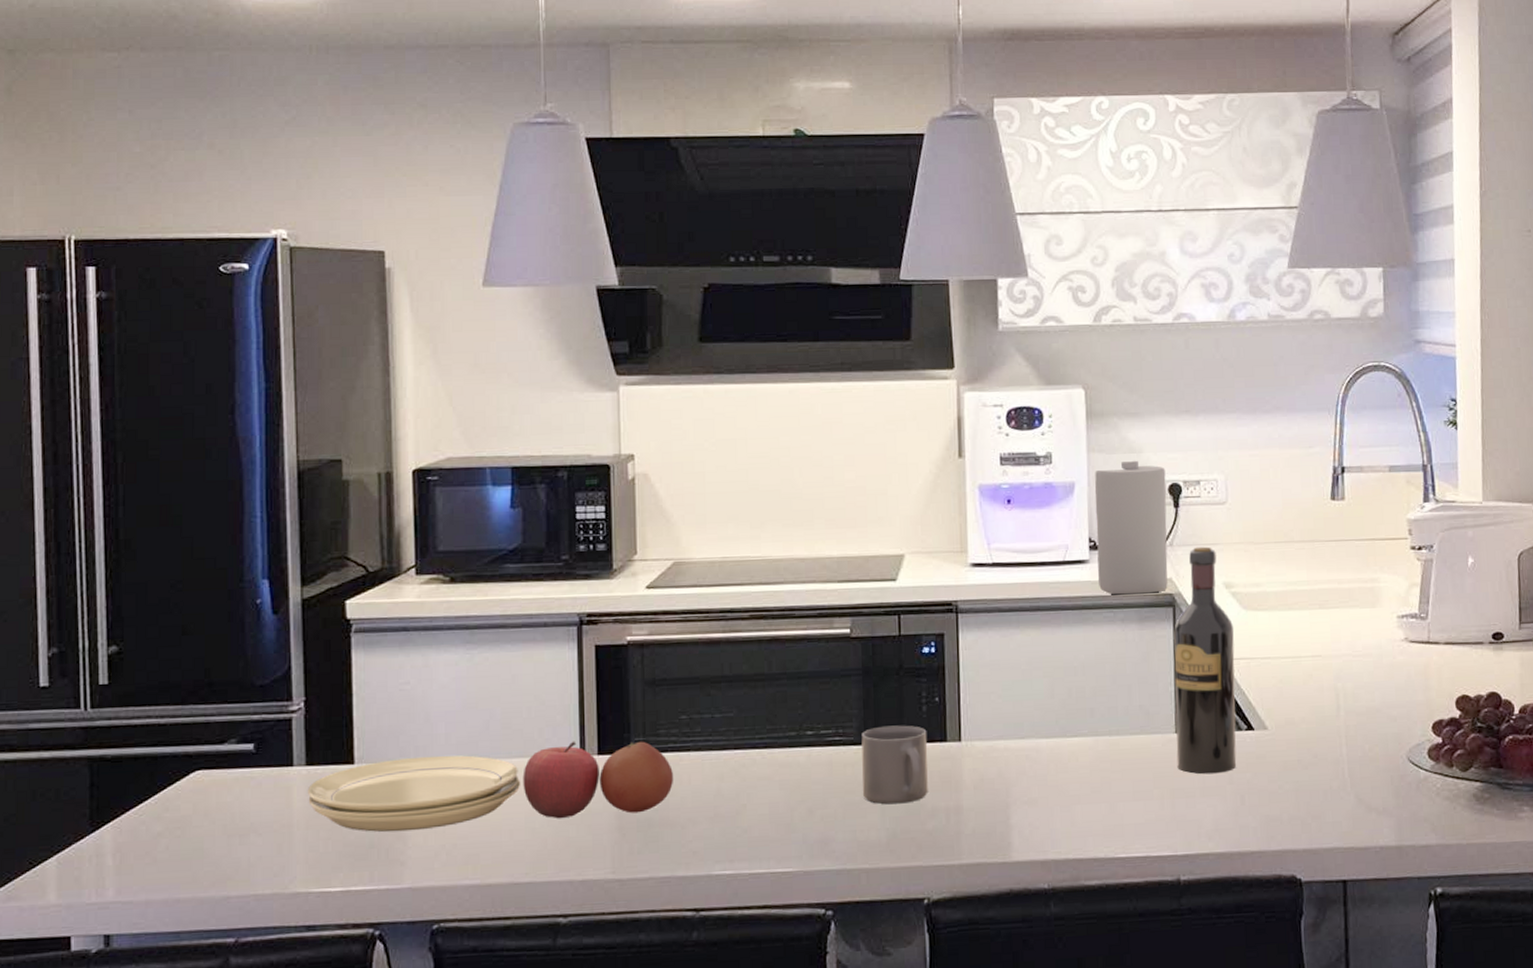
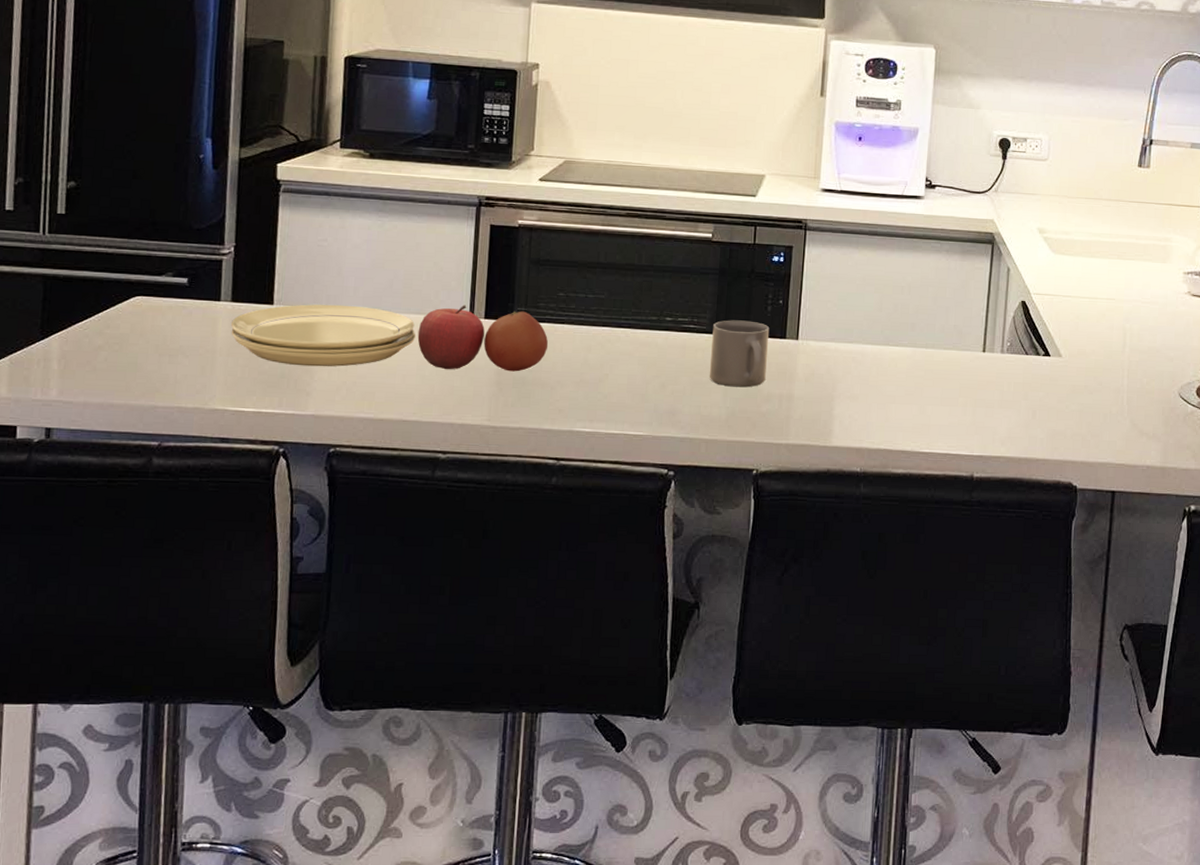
paper towel holder: present [1094,460,1168,595] -> none [930,114,998,231]
wine bottle: present [1174,546,1237,775] -> none [981,195,1042,390]

